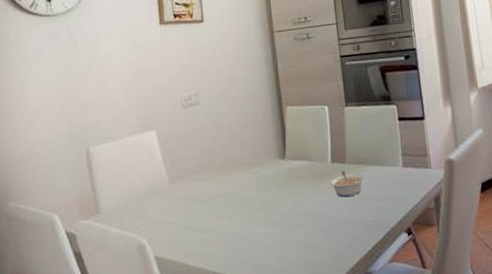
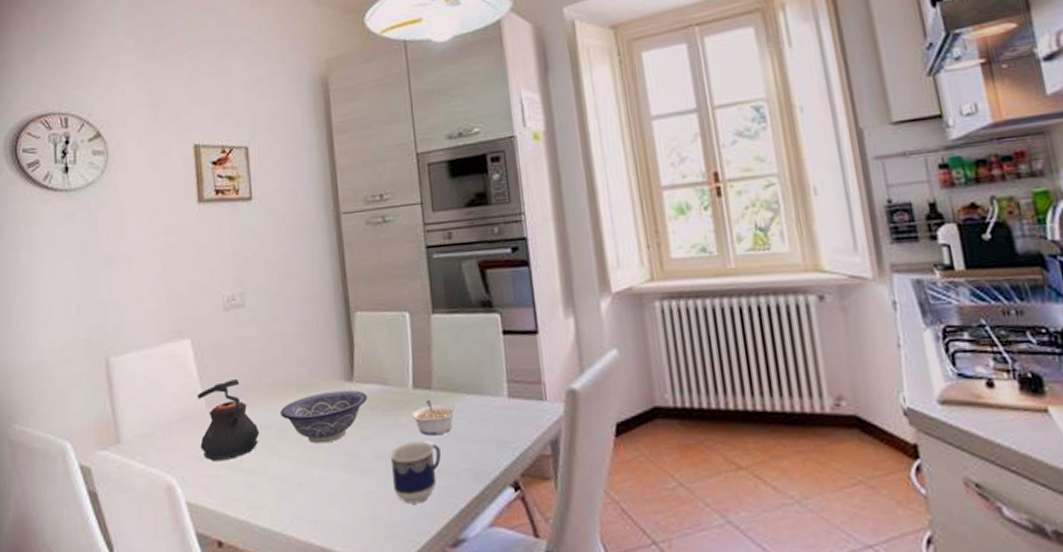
teapot: none [162,160,213,225] -> present [198,378,260,462]
decorative bowl: none [229,165,297,207] -> present [281,390,367,444]
cup: none [314,202,353,249] -> present [390,441,441,504]

